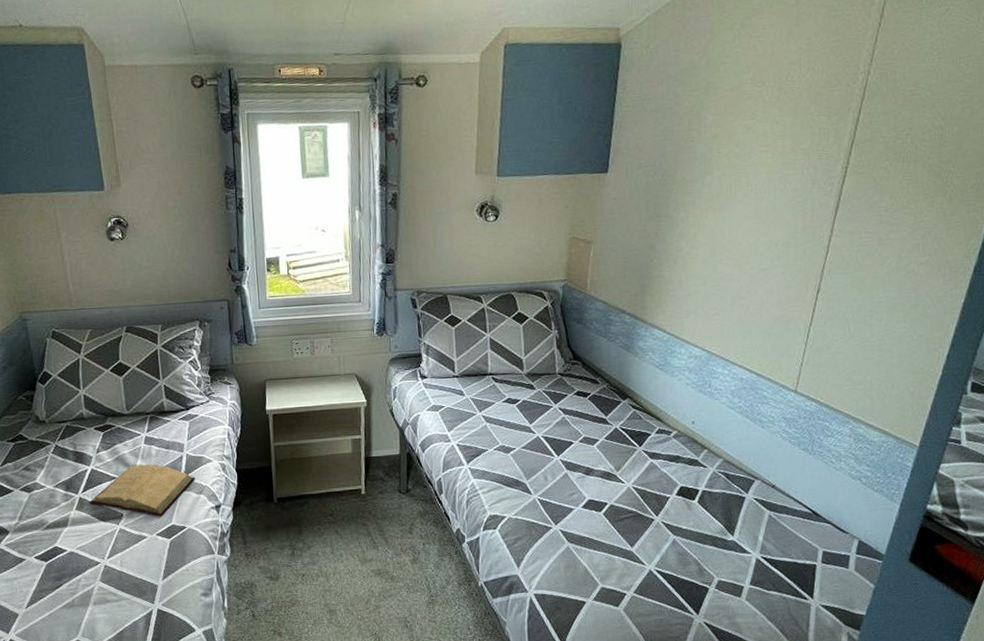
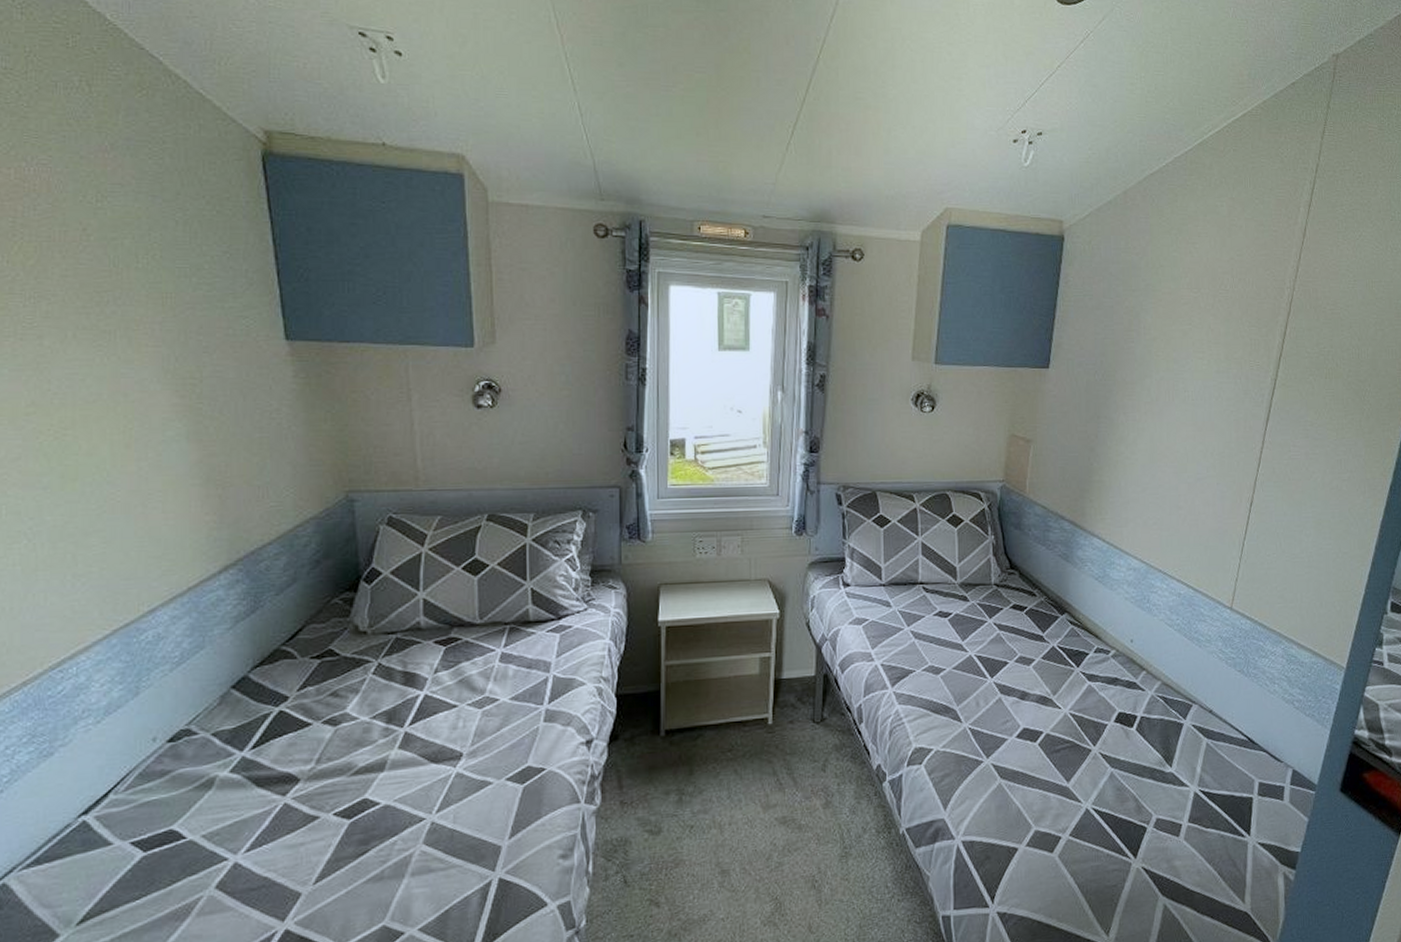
book: present [89,464,195,517] -> none [418,688,562,756]

